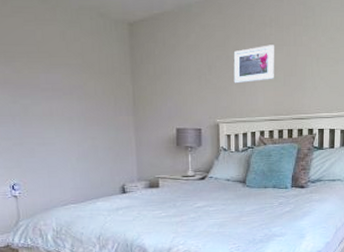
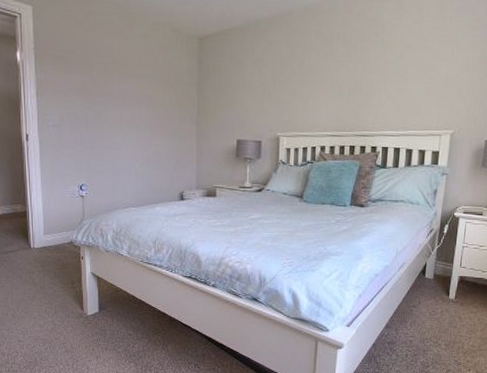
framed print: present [233,45,274,84] -> none [297,61,340,98]

